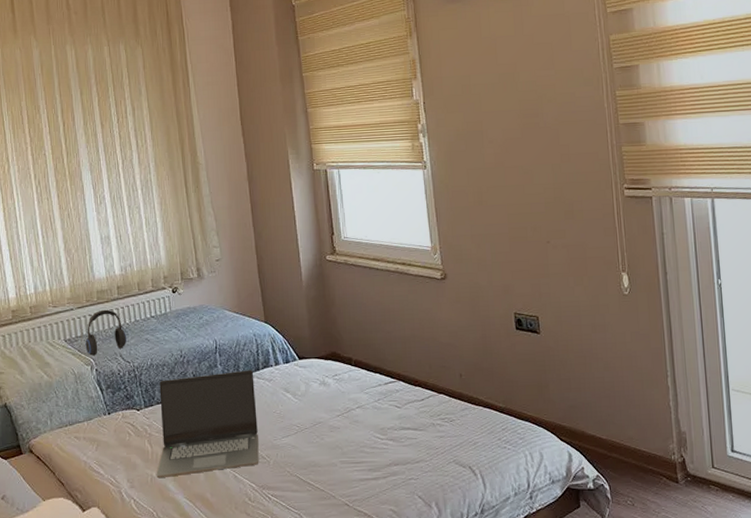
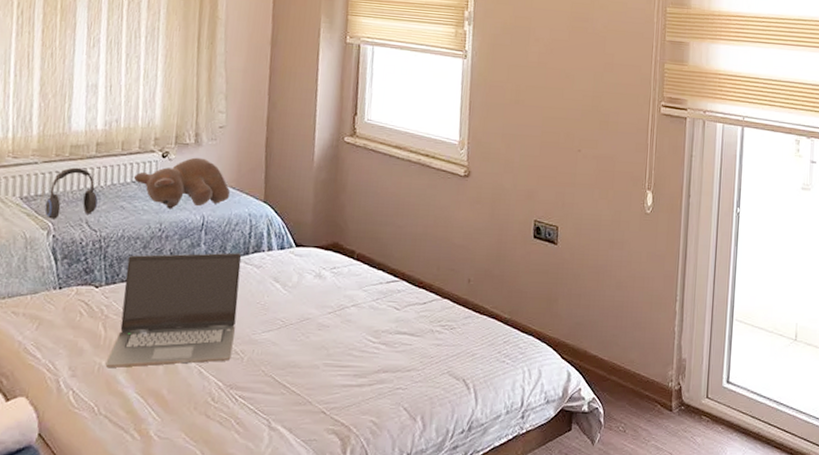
teddy bear: none [152,289,235,337] -> present [133,157,231,209]

